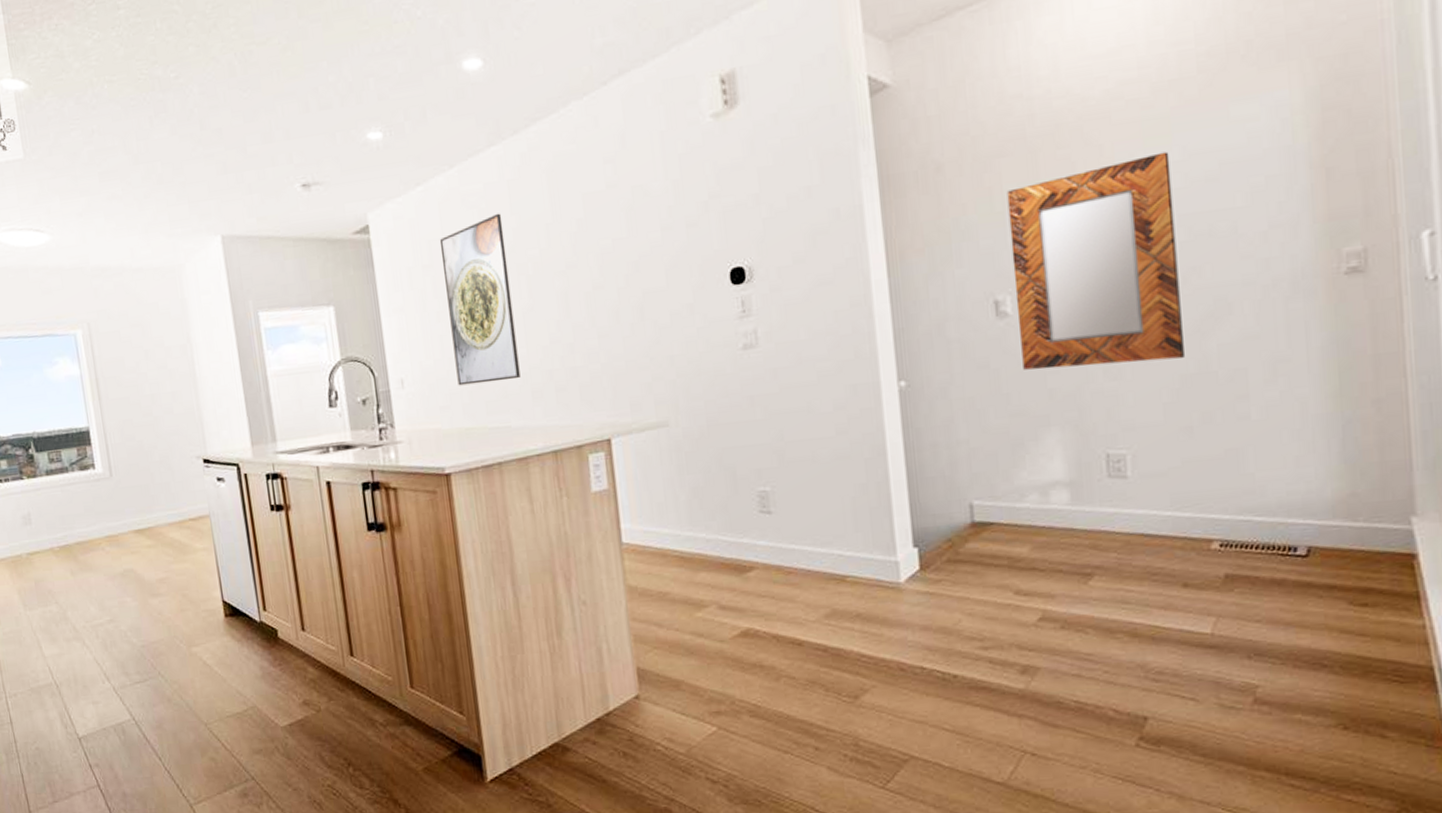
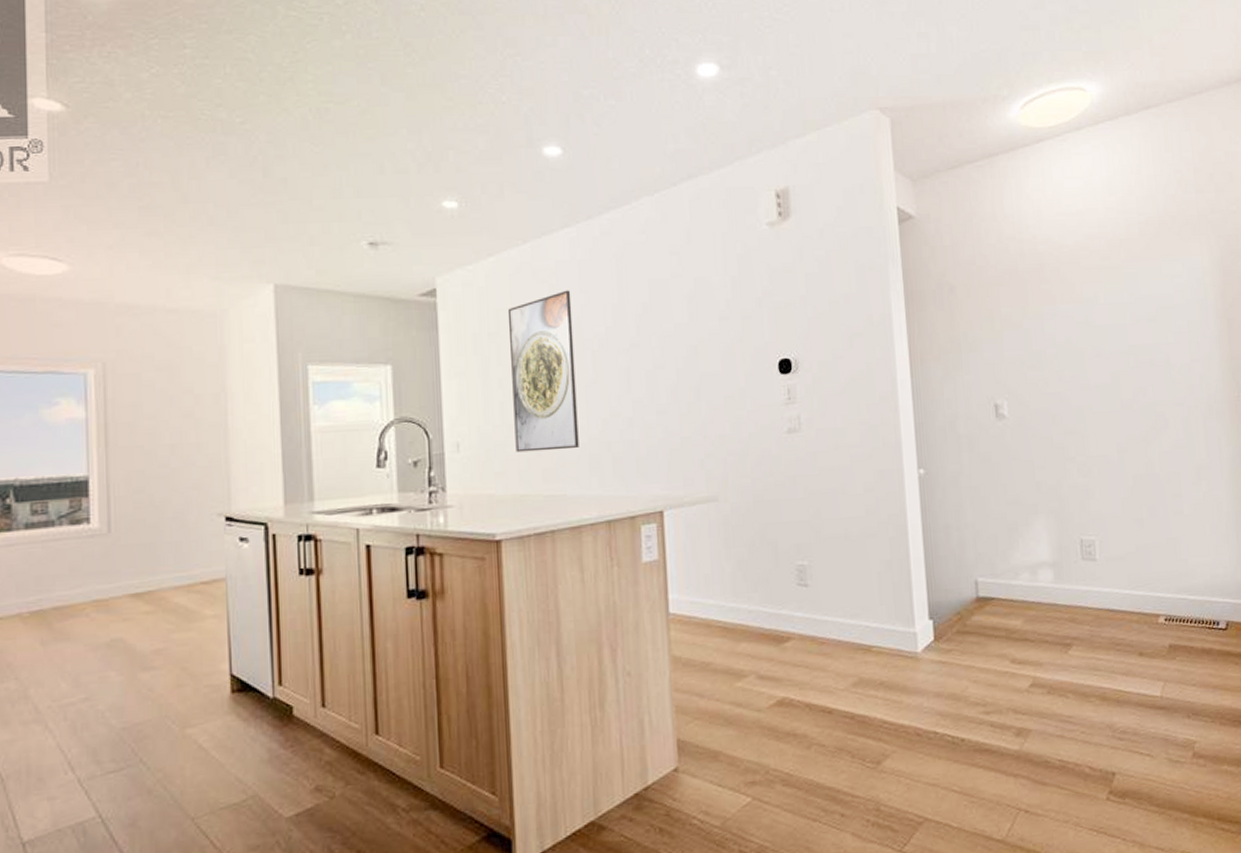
home mirror: present [1006,151,1184,370] -> none [1004,294,1136,465]

